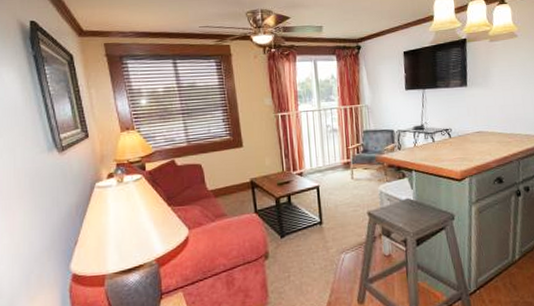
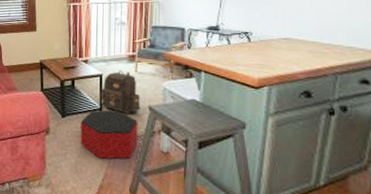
ottoman: none [301,221,361,274] -> present [80,110,138,159]
backpack: none [319,179,361,223] -> present [100,70,141,114]

